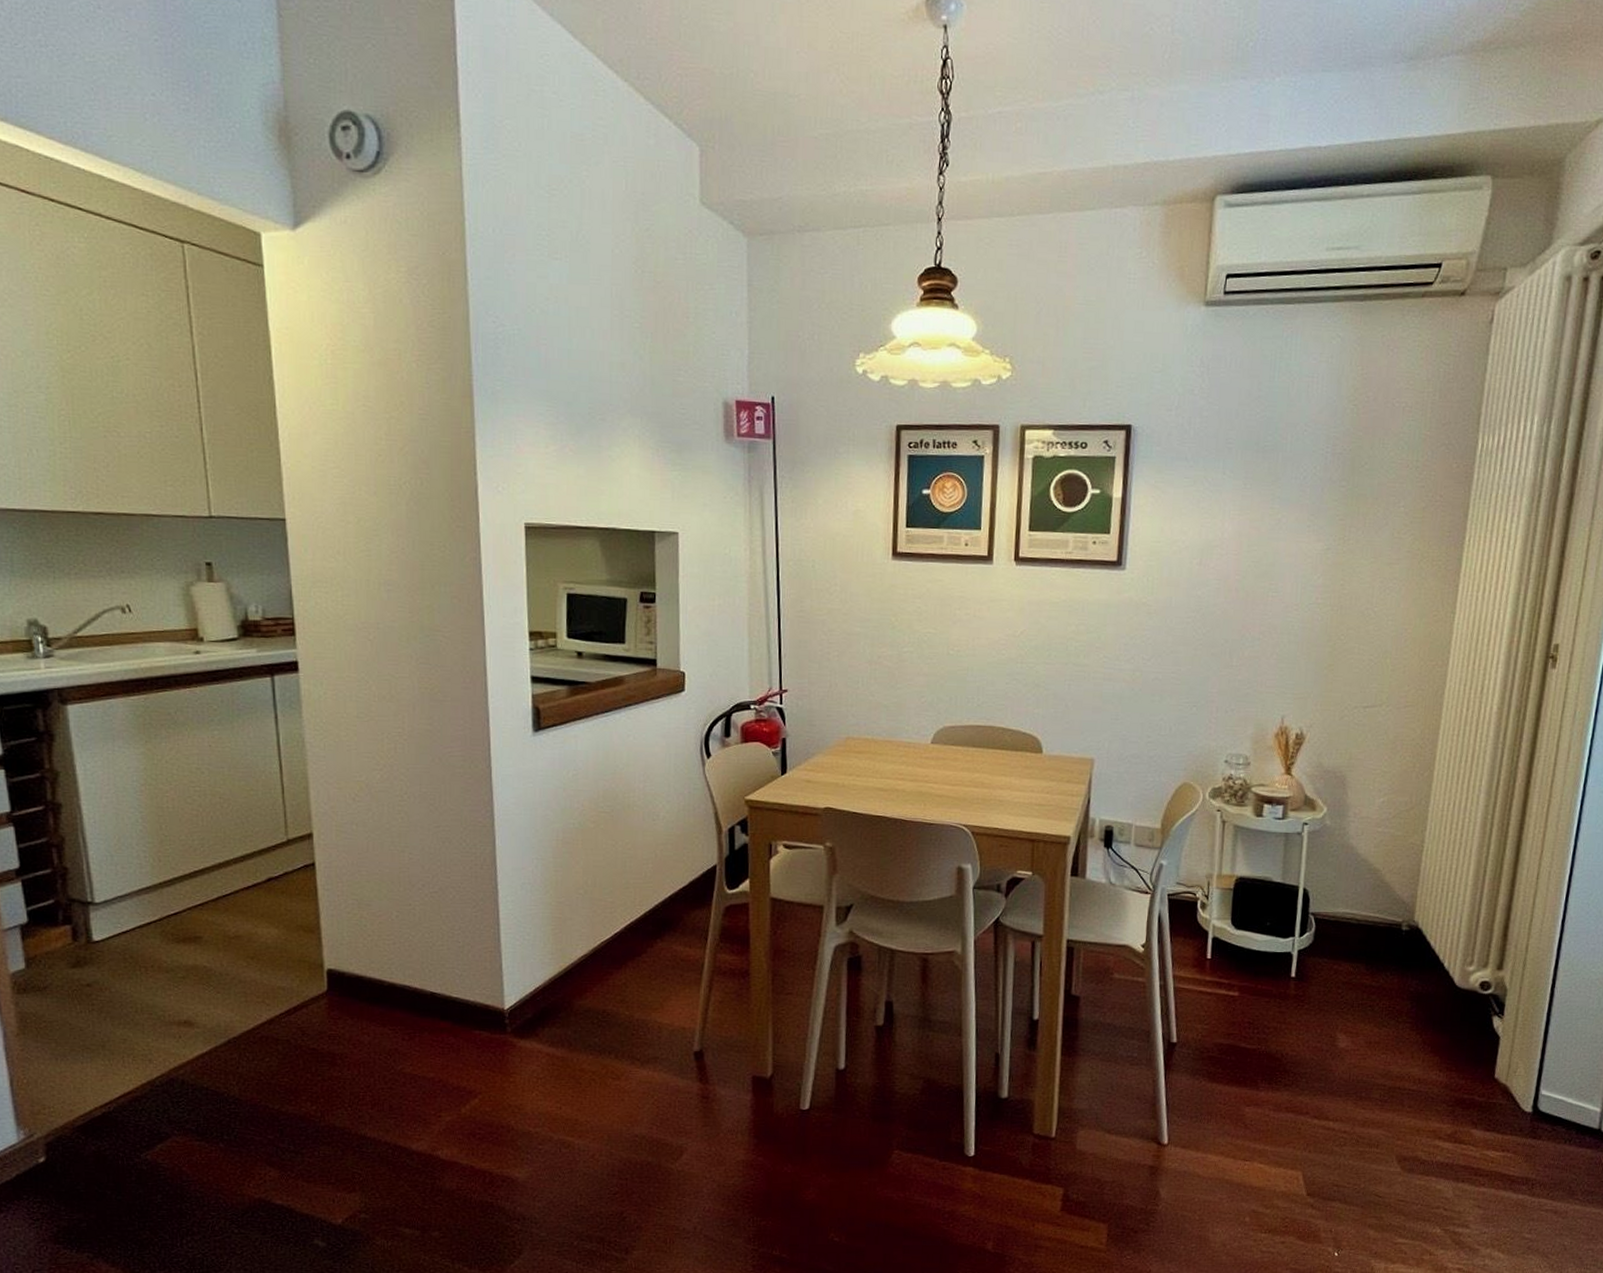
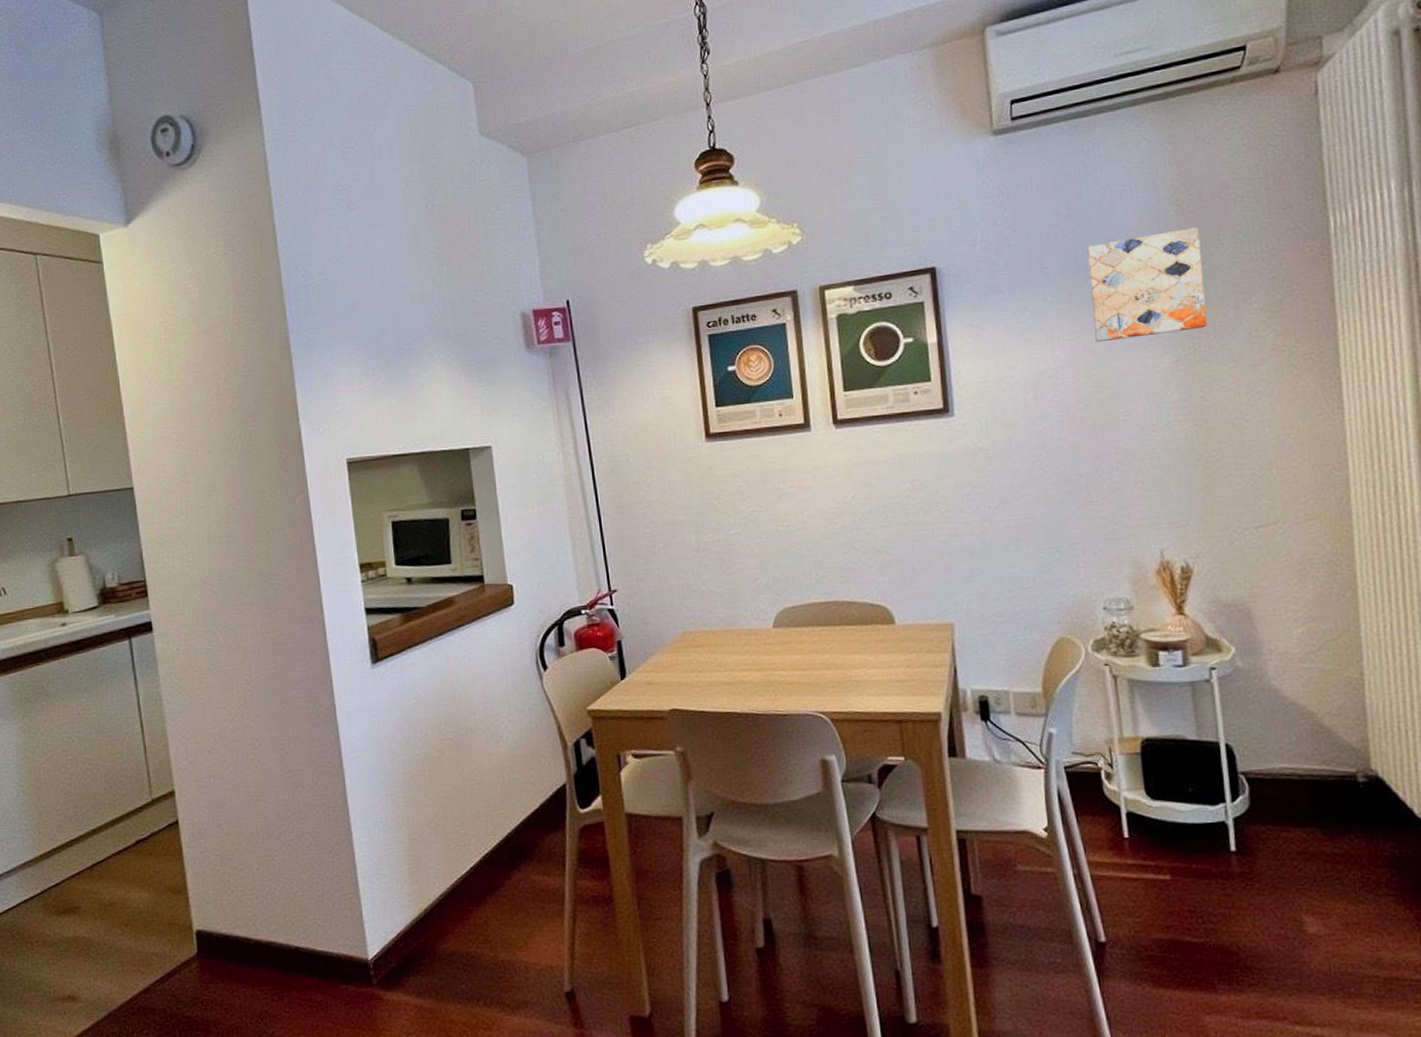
wall art: none [1261,428,1369,523] -> present [1087,227,1207,343]

